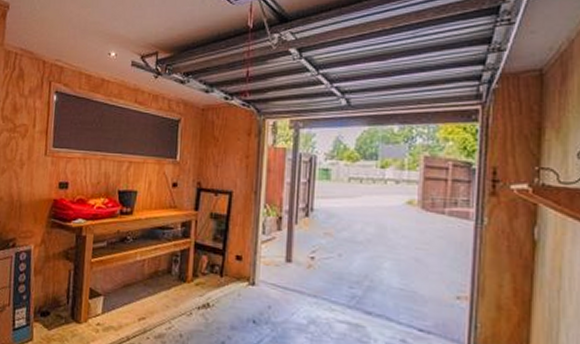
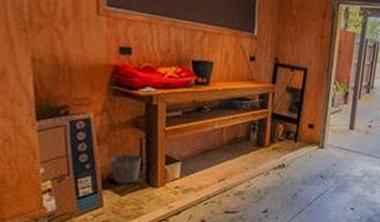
bucket: none [42,275,70,318] -> present [110,144,143,184]

